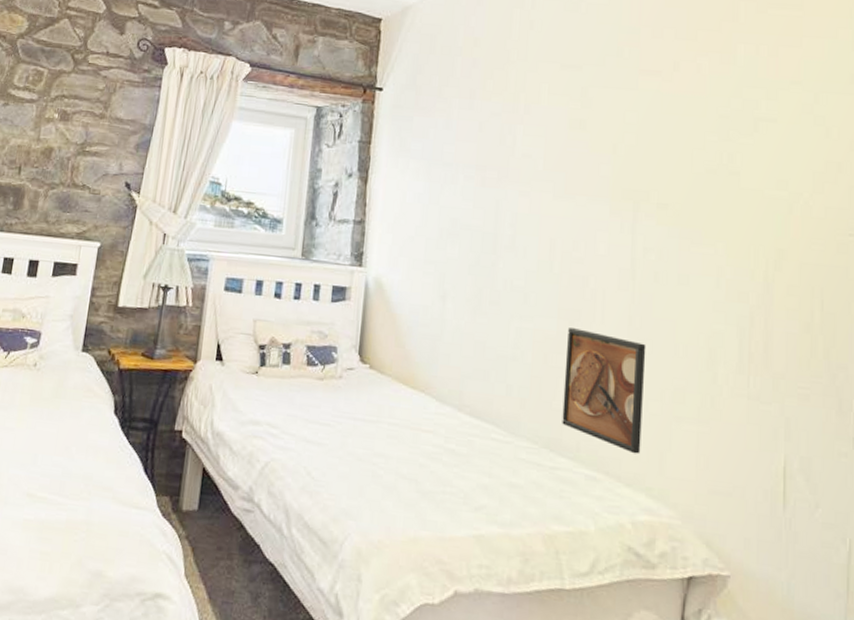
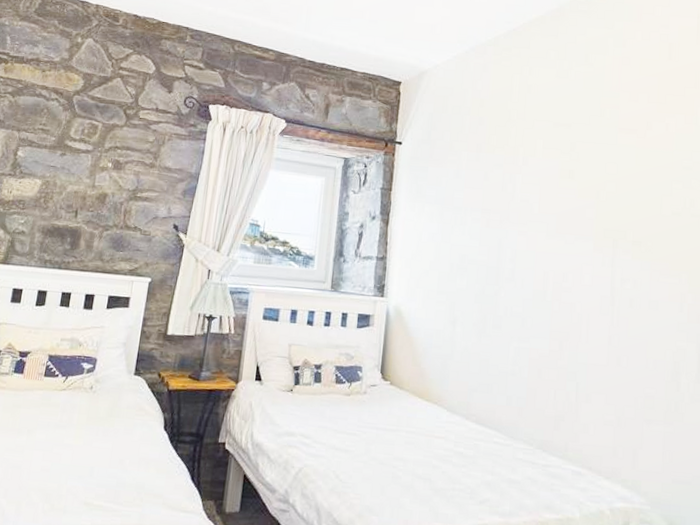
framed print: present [562,328,646,454] -> none [553,347,623,452]

